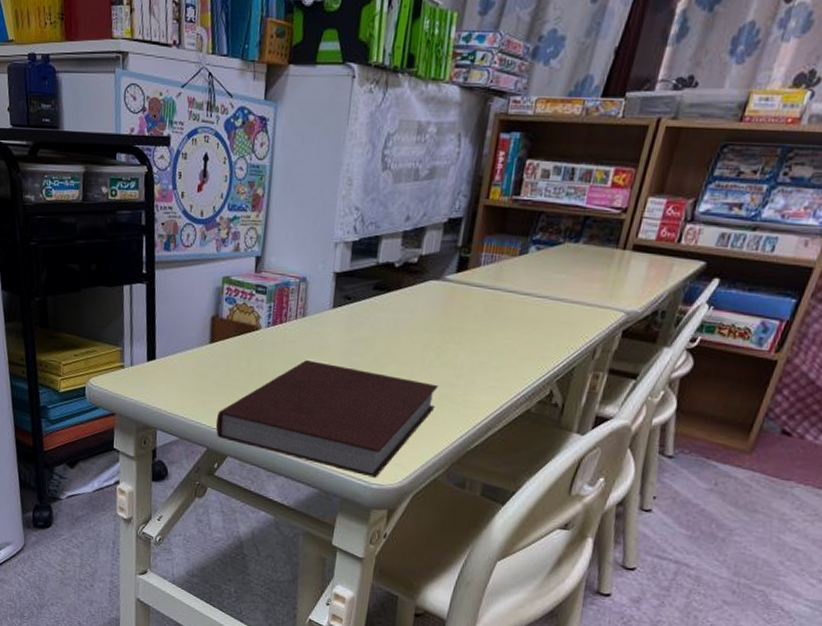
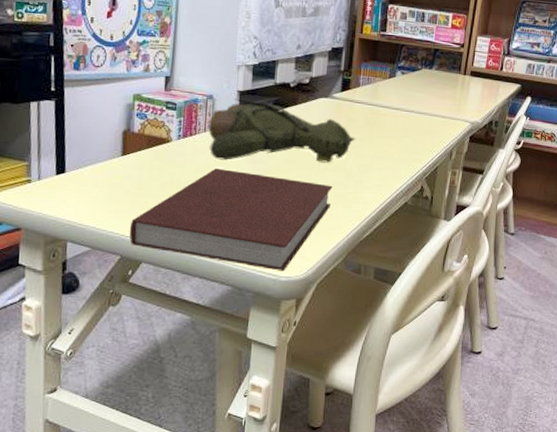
stuffed toy: none [300,280,471,358] -> present [208,98,356,163]

